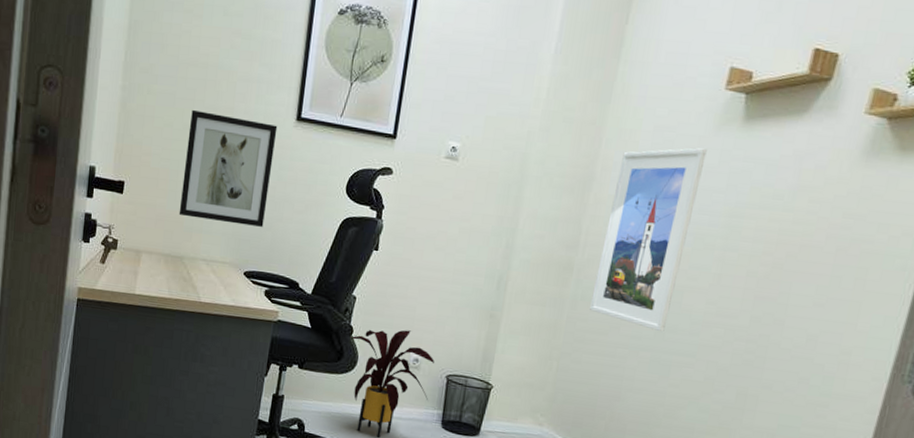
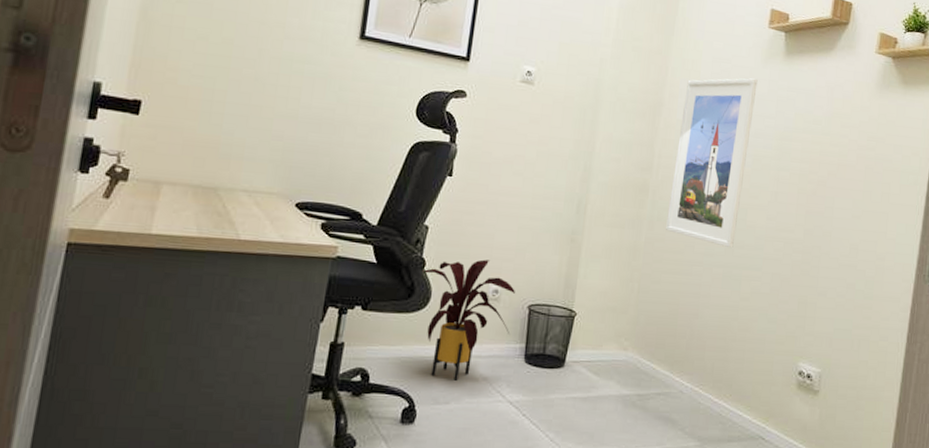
wall art: present [179,109,278,227] -> none [213,22,338,153]

